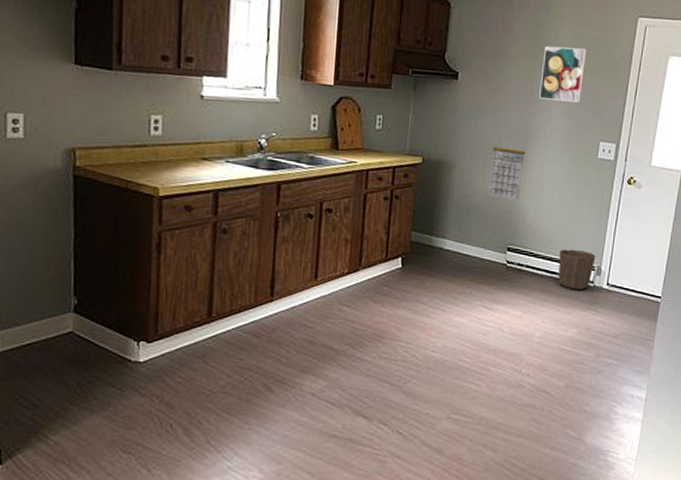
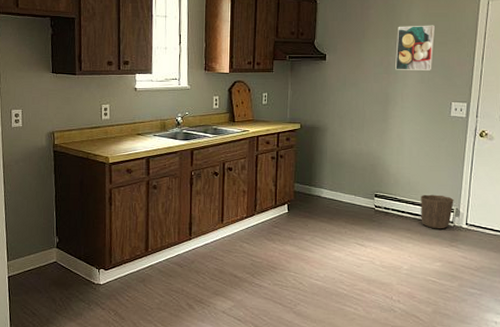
calendar: present [488,147,526,201] -> none [356,112,386,155]

